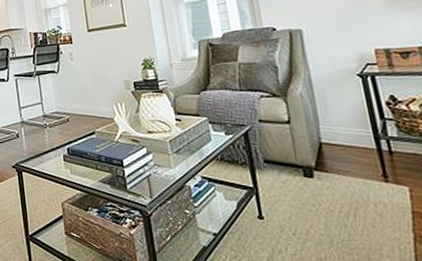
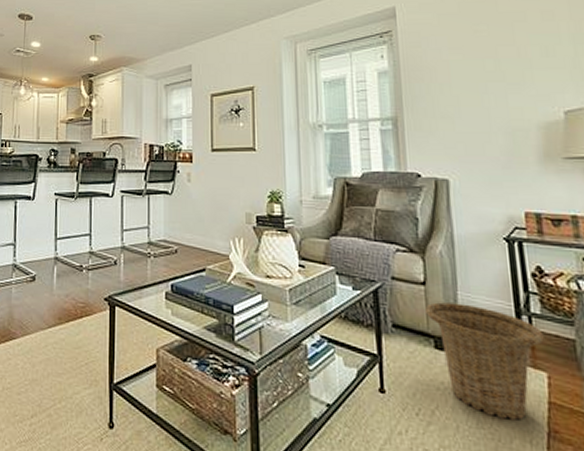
basket: none [292,135,403,230] -> present [425,302,544,420]

